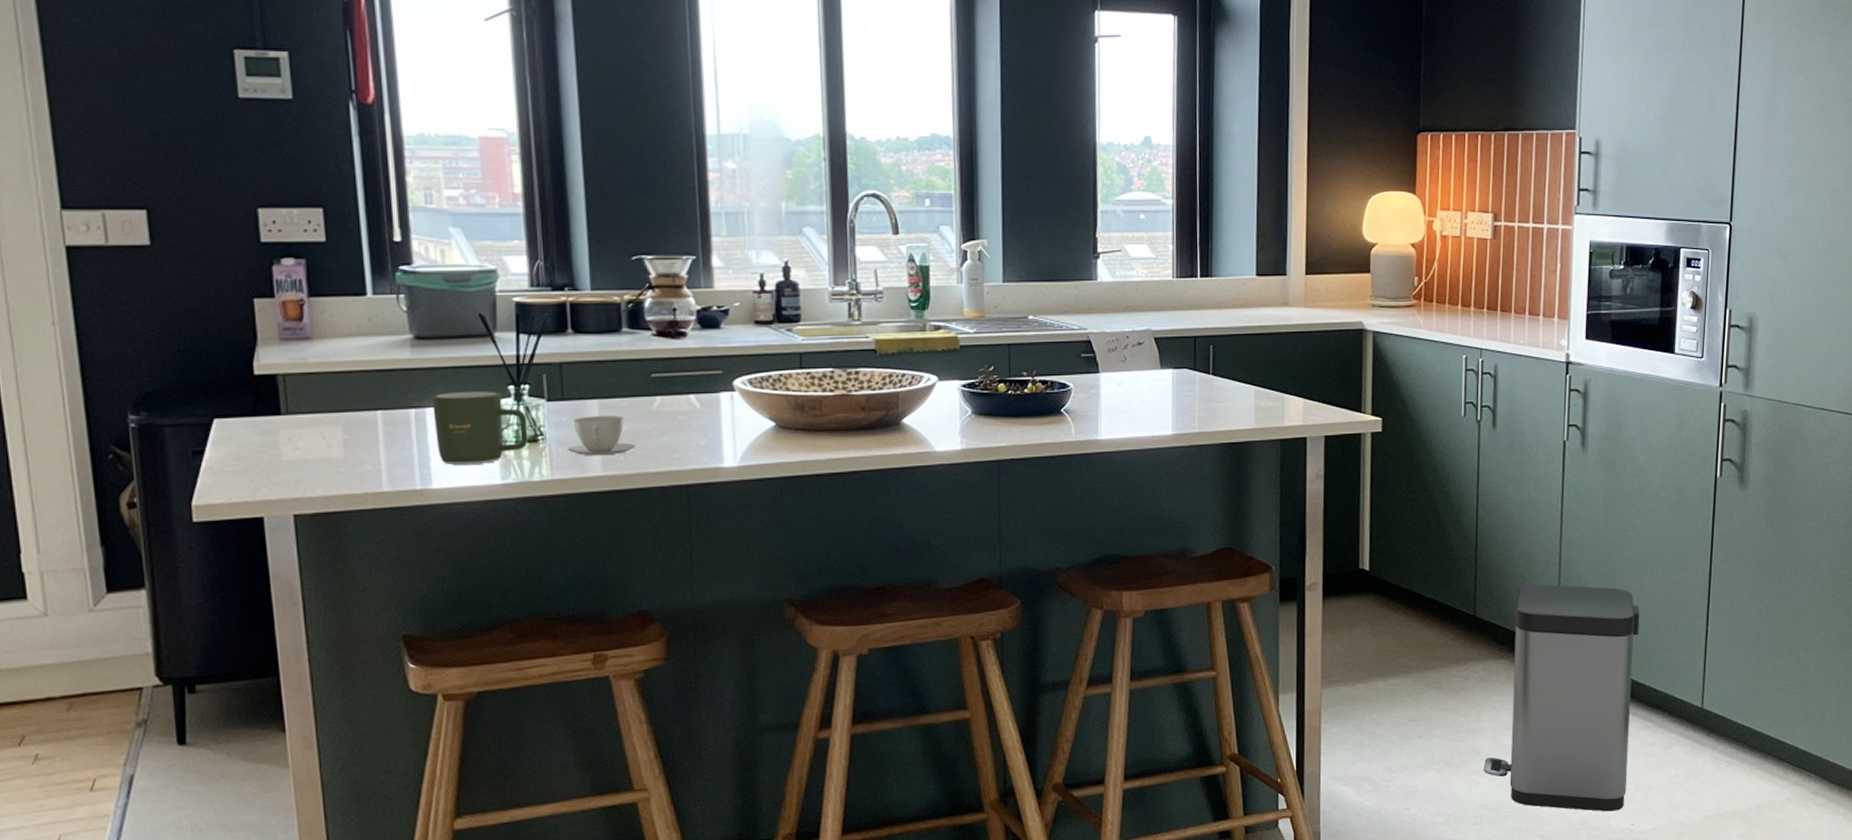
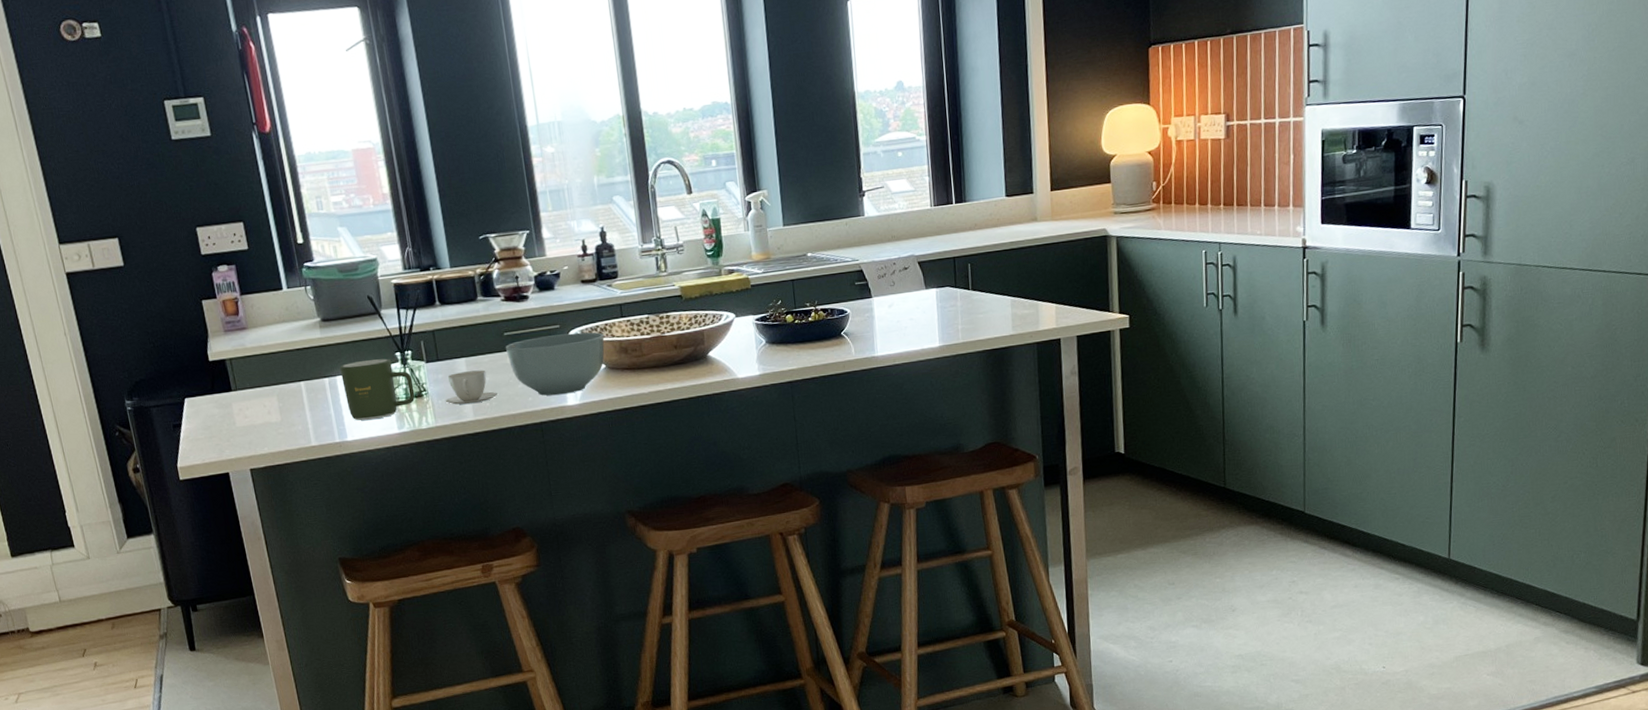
bowl: none [651,381,777,454] -> present [505,332,605,396]
pedal bin: present [1483,583,1640,812] -> none [1239,453,1385,657]

